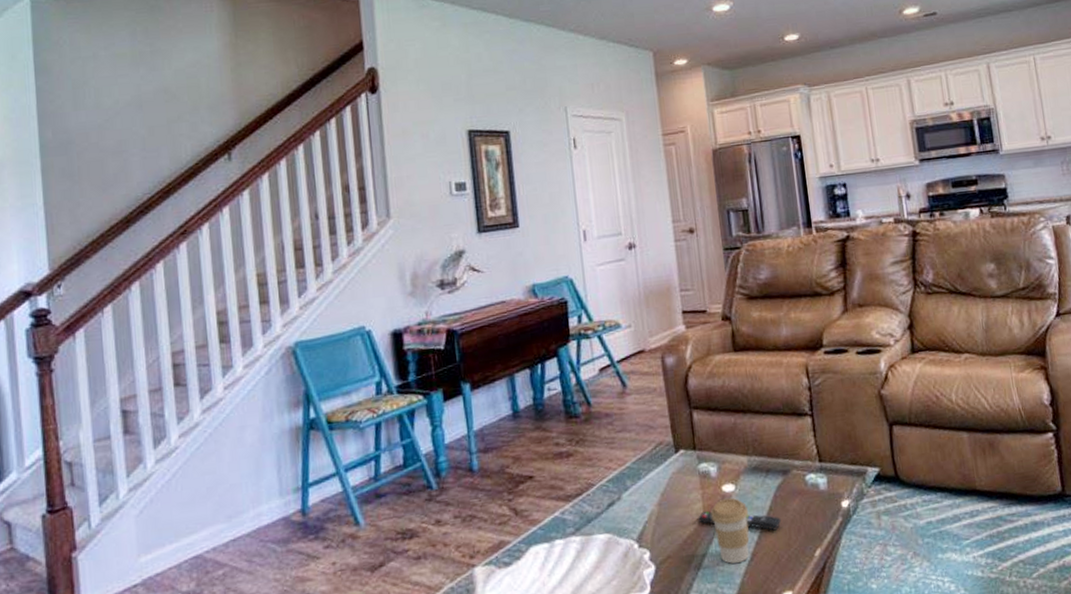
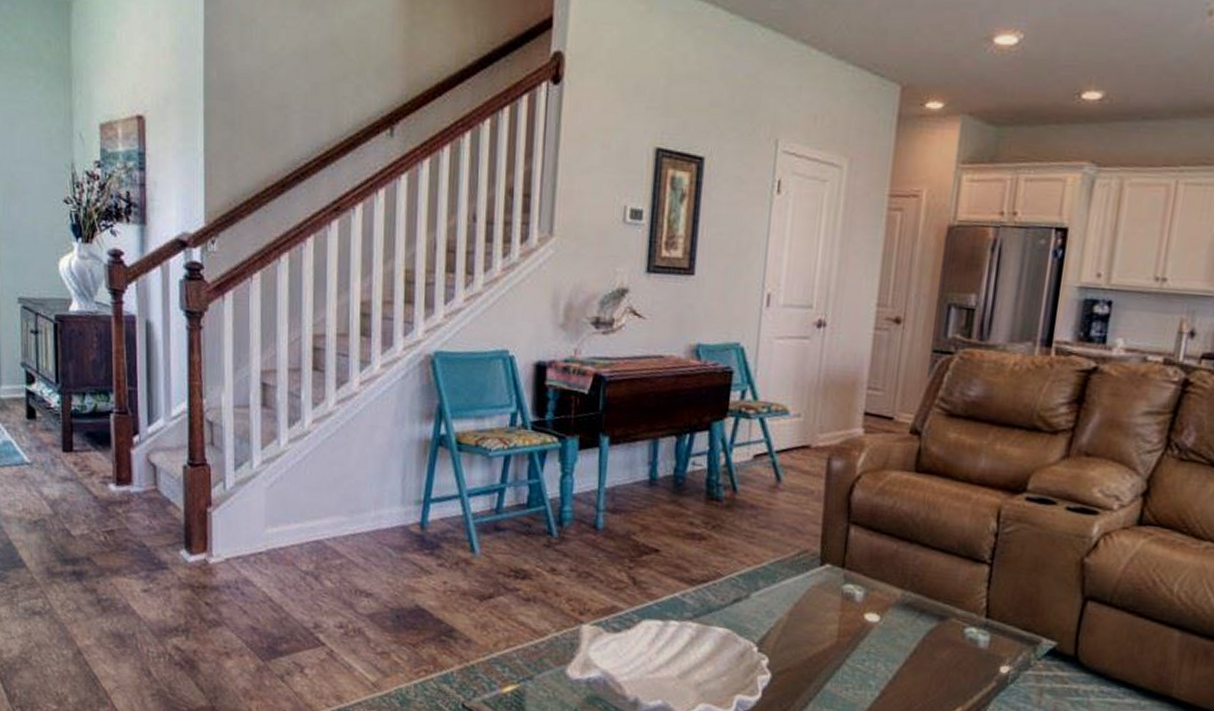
remote control: present [698,511,782,531] -> none [829,634,925,676]
coffee cup: present [711,497,750,564] -> none [845,627,889,698]

